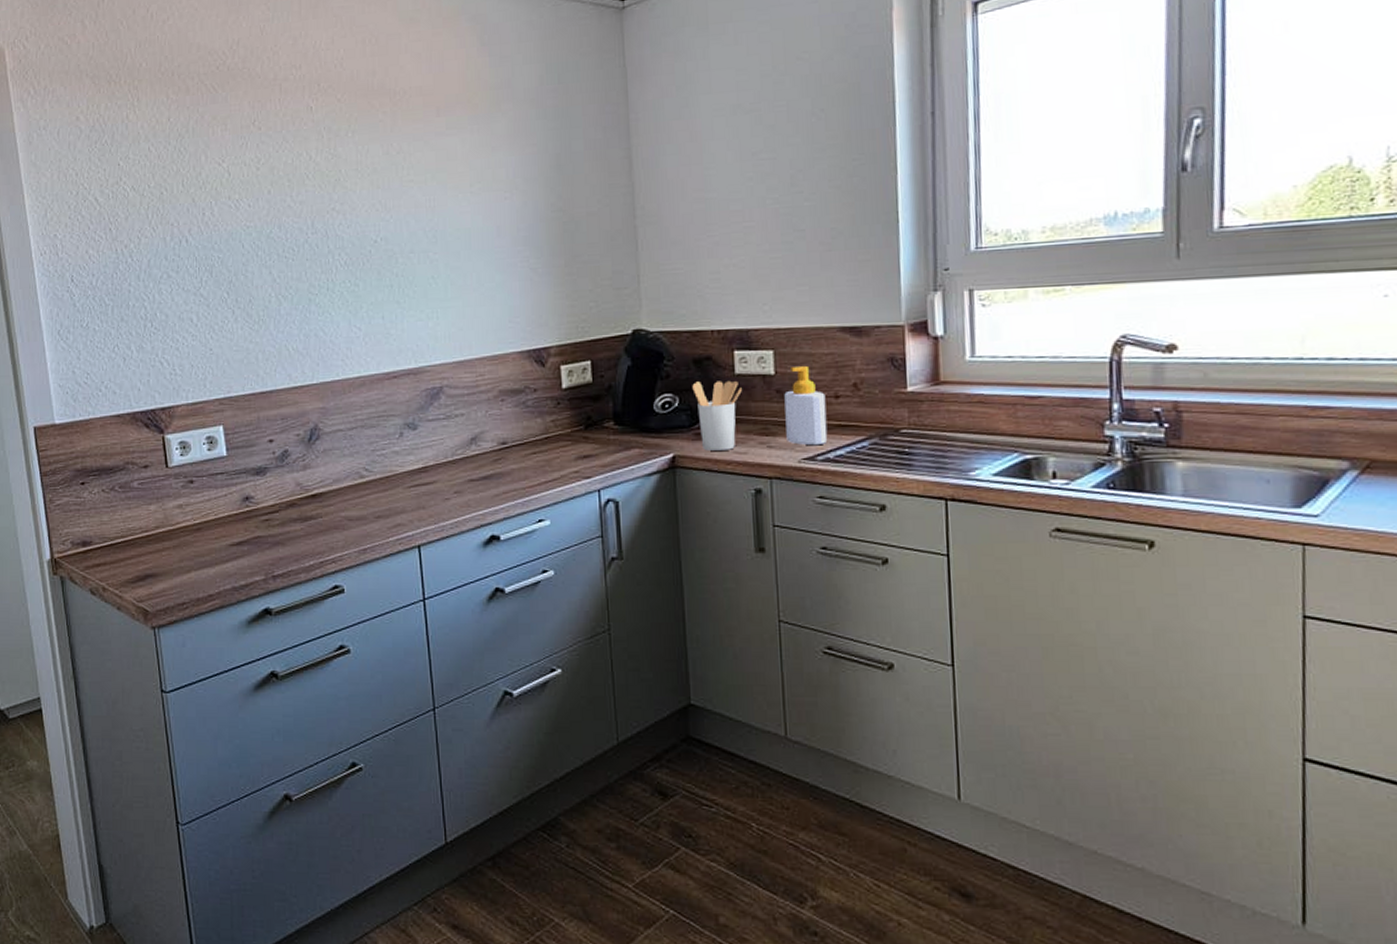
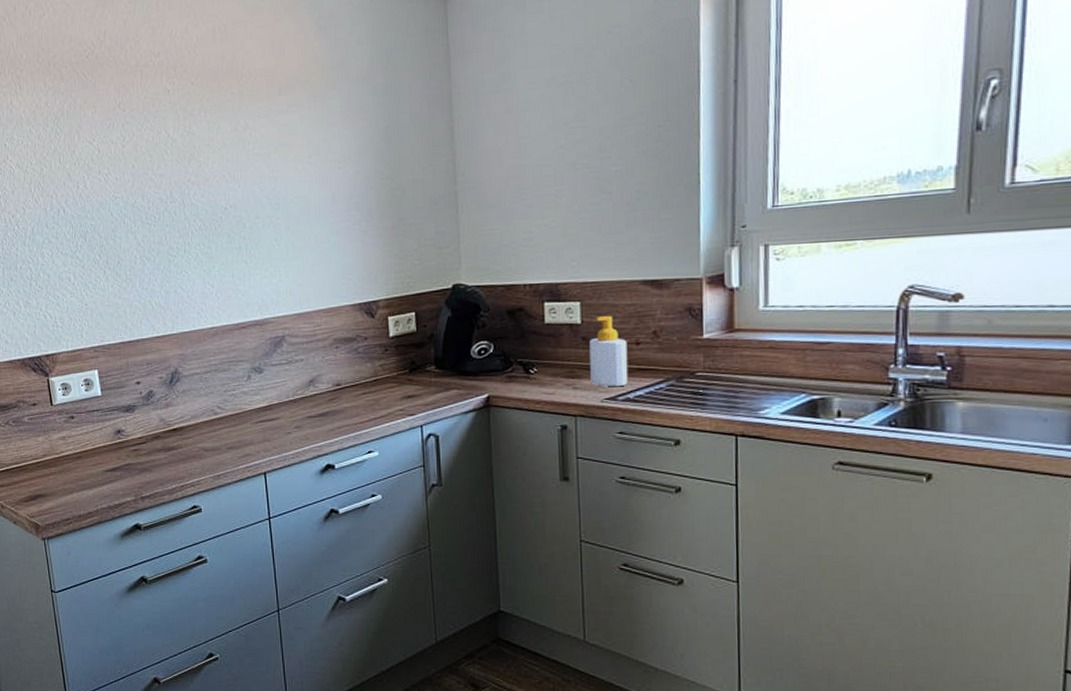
utensil holder: present [692,380,742,451] -> none [506,329,551,392]

